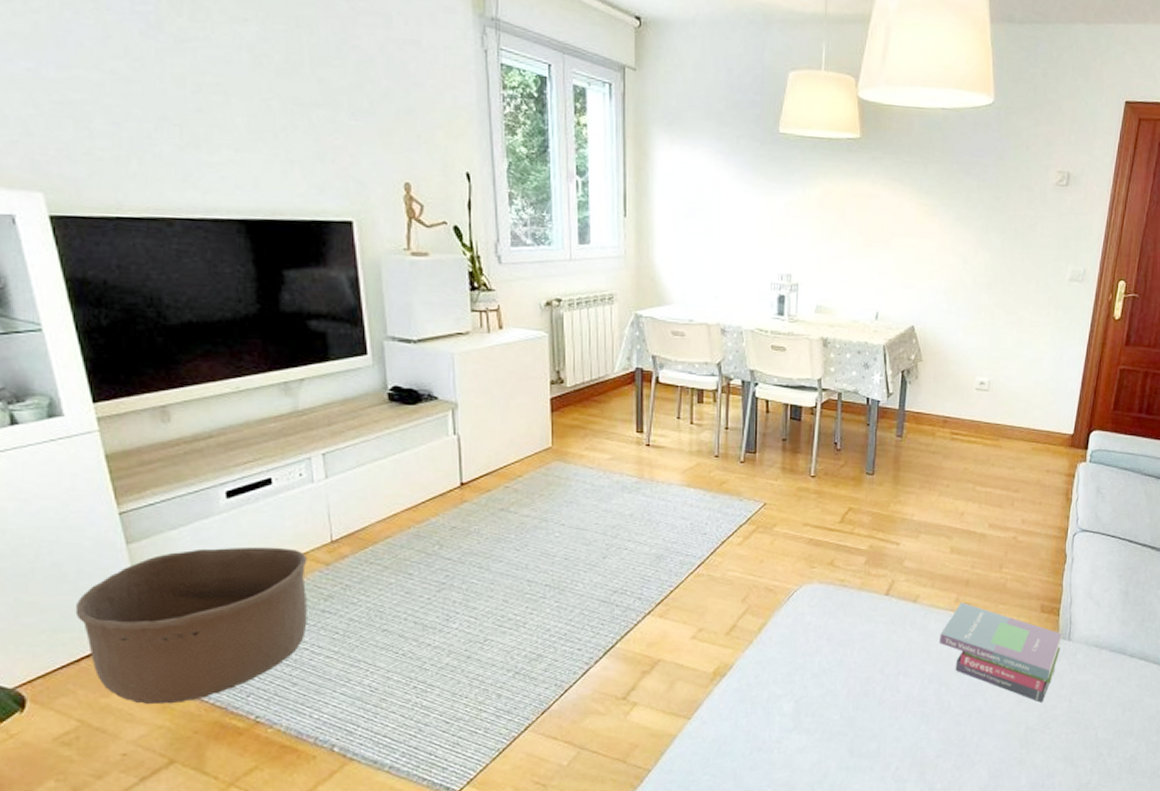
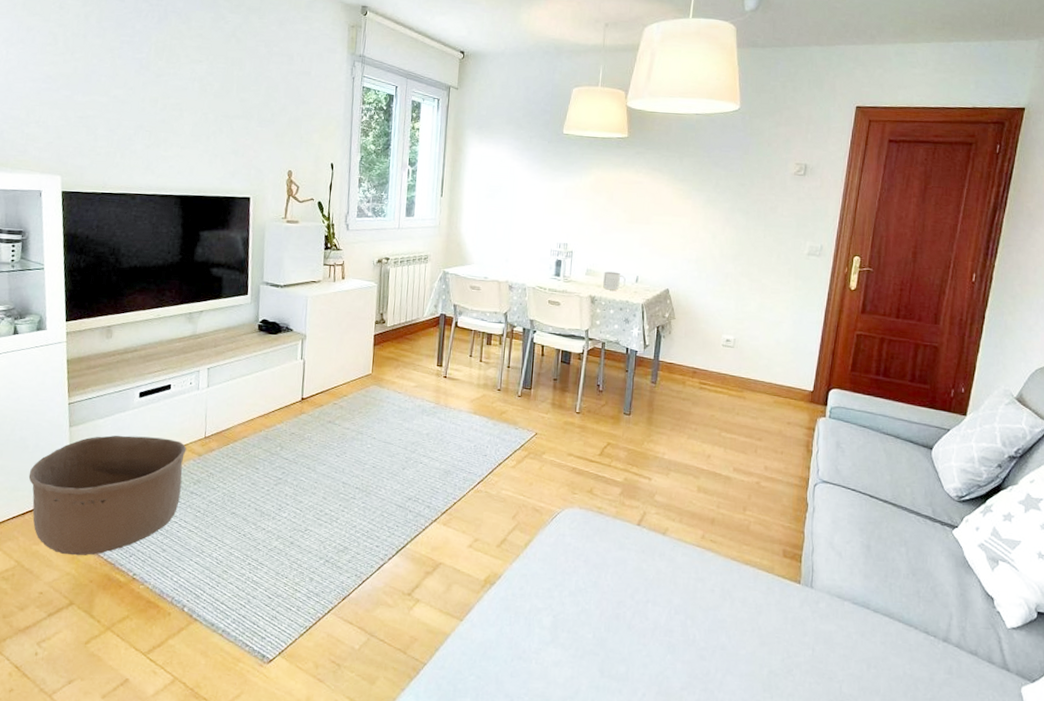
mug: none [837,307,863,330] -> present [603,271,626,291]
books: present [938,602,1062,703] -> none [685,539,804,648]

